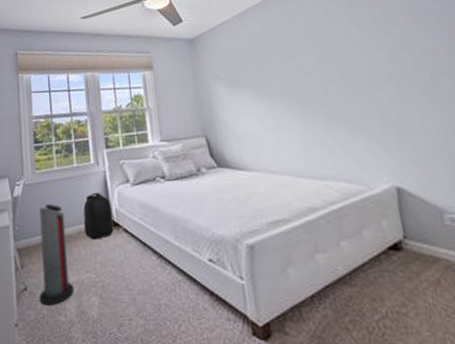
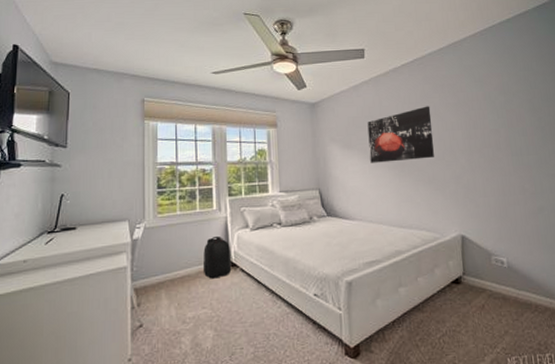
air purifier: present [39,204,74,306] -> none [154,246,190,340]
wall art: none [257,27,348,102] -> present [367,106,434,163]

